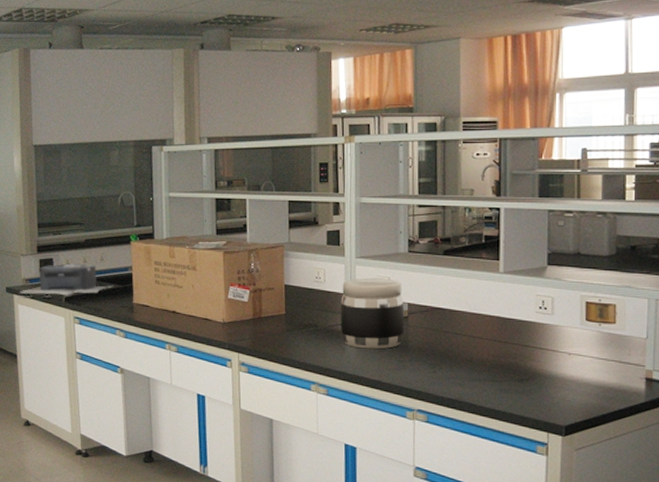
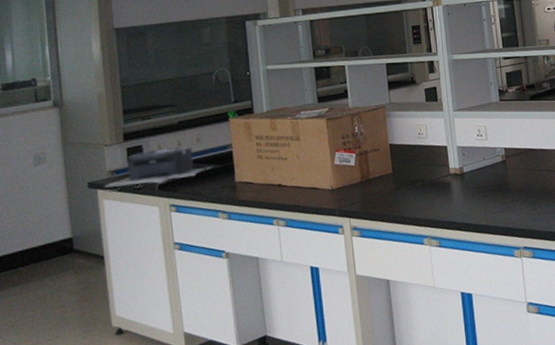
jar: present [340,278,405,350] -> none [443,127,504,197]

